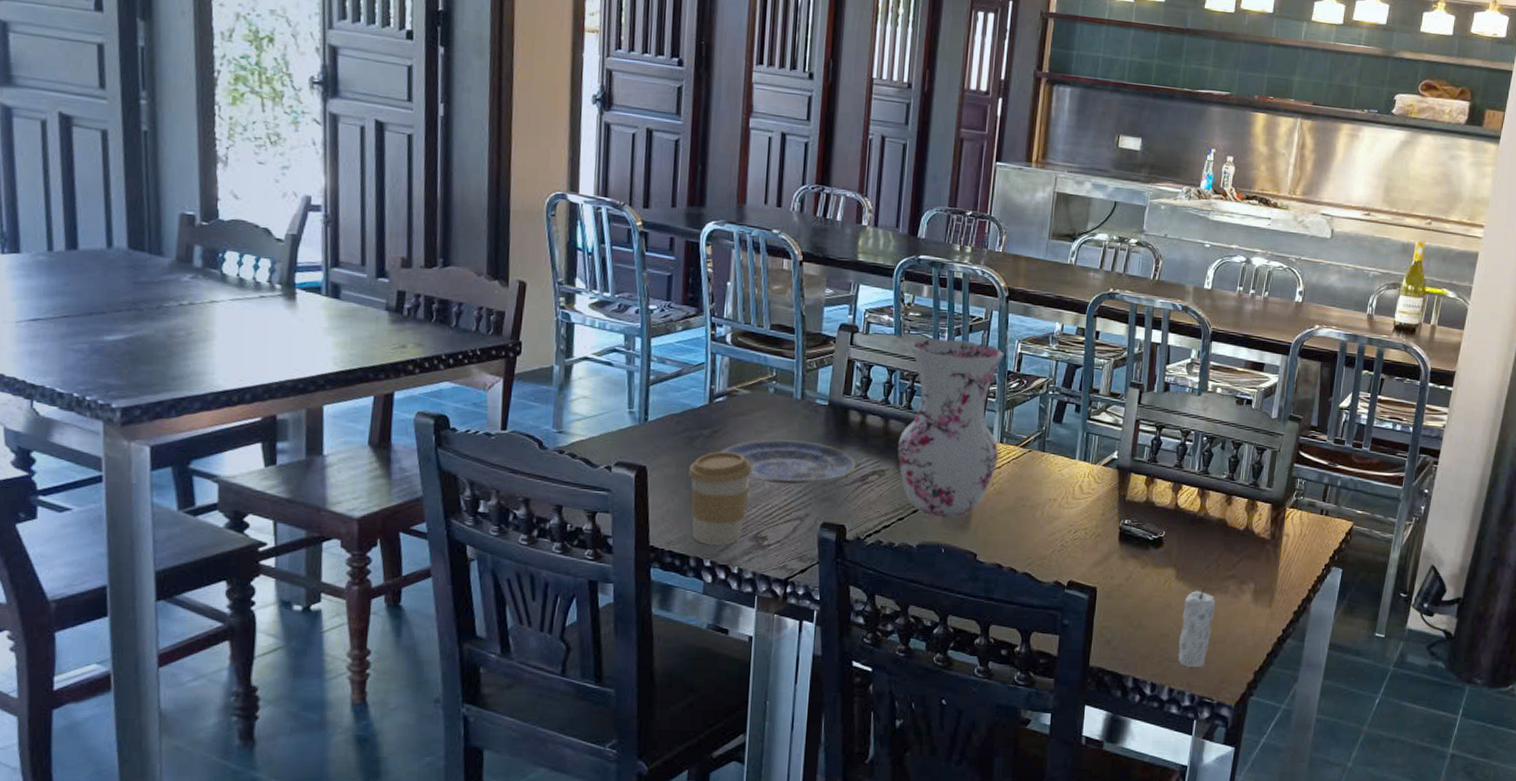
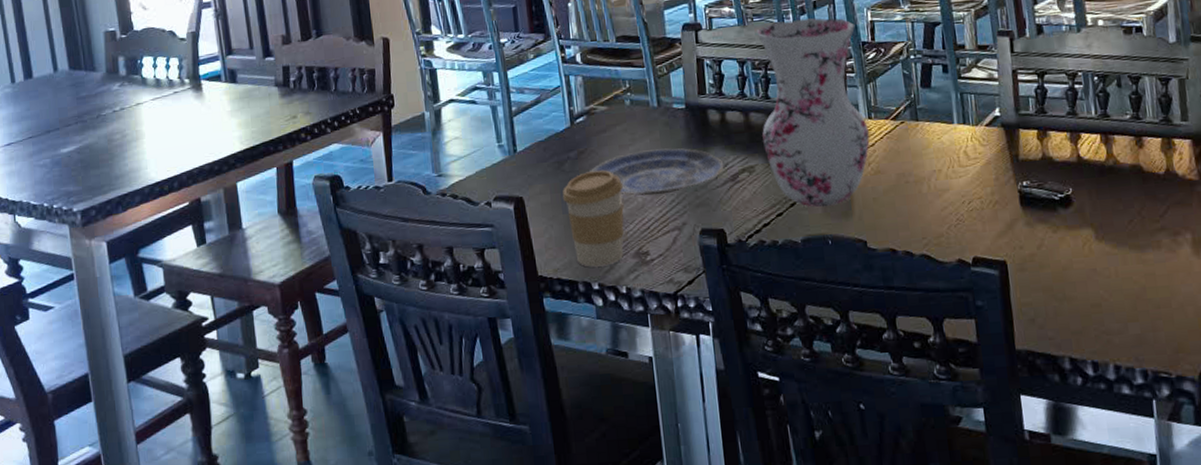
candle: present [1178,583,1216,667] -> none [1111,239,1152,338]

